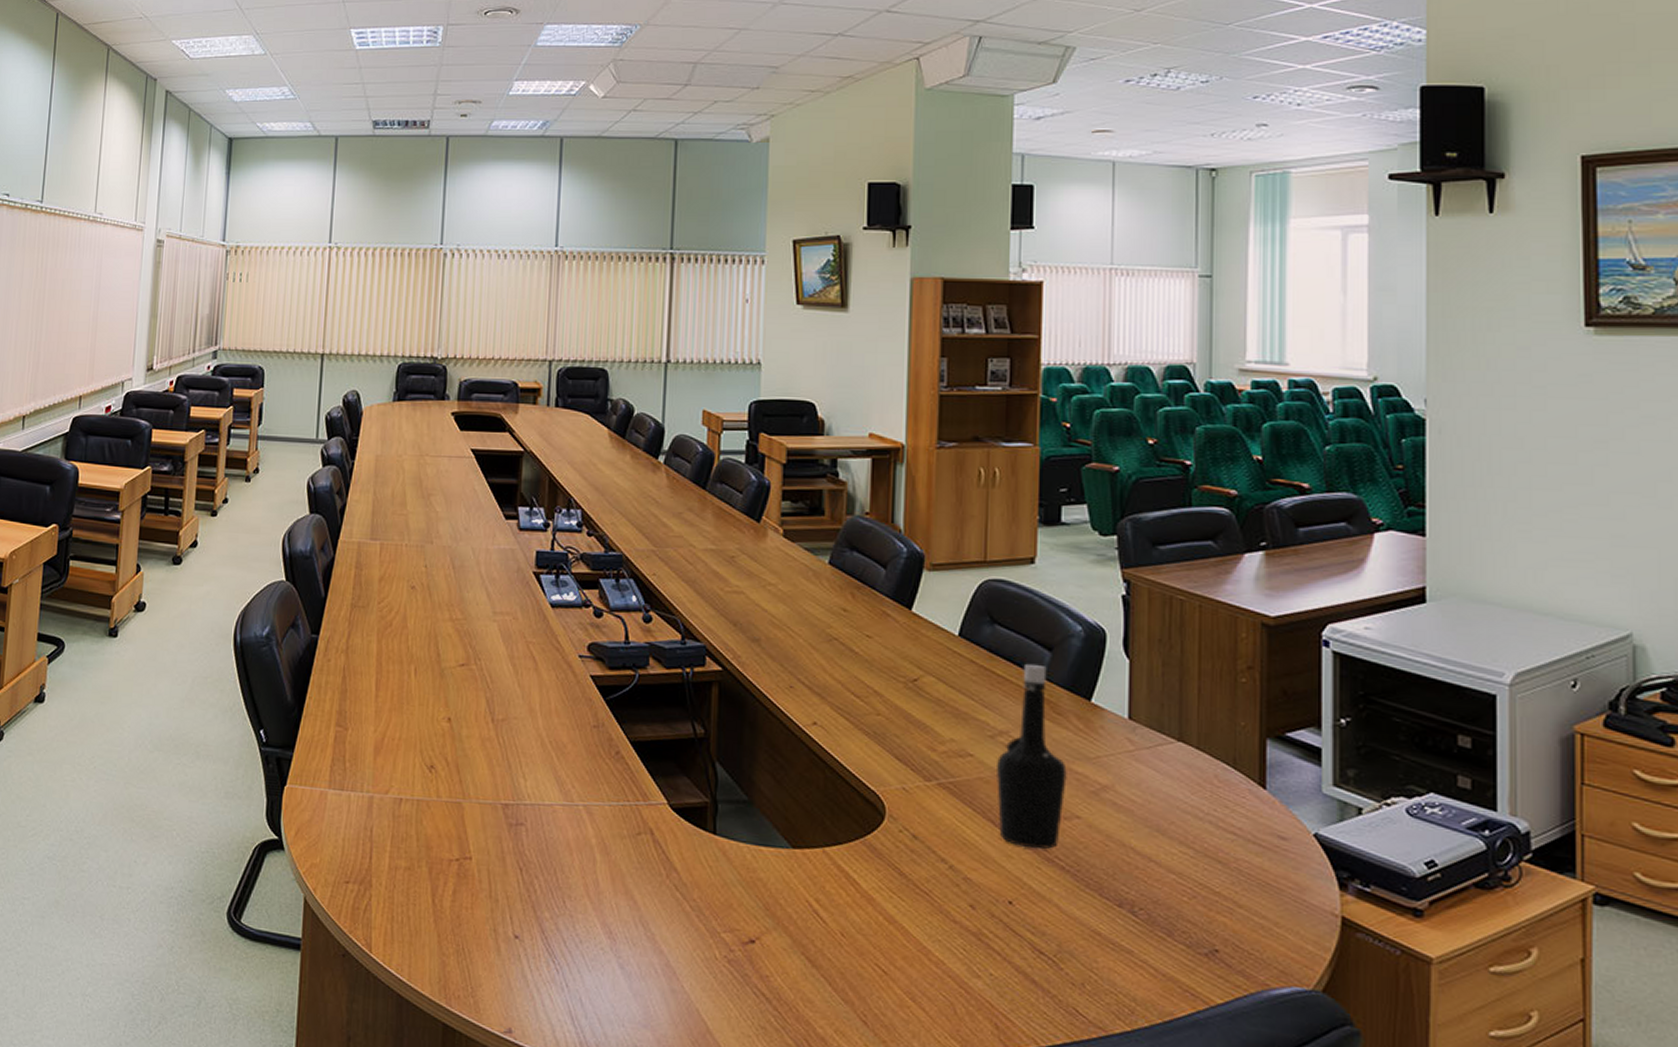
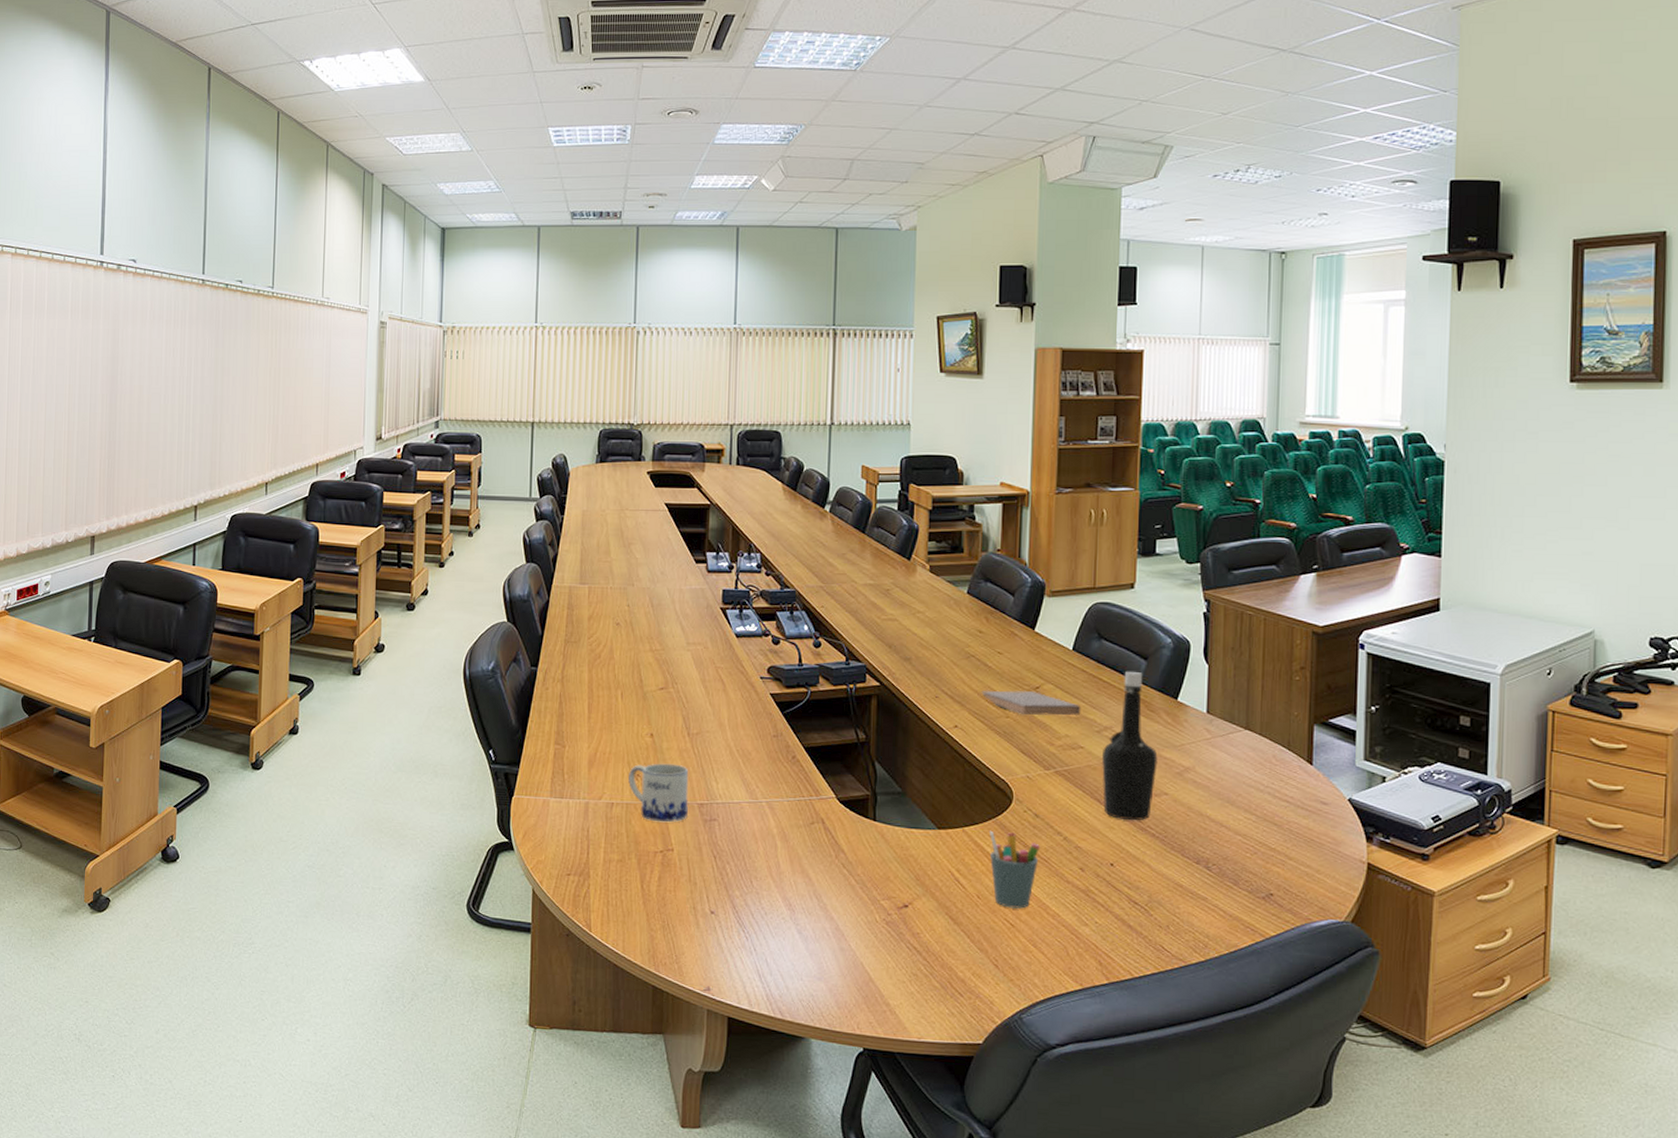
mug: none [420,753,492,825] -> present [628,763,689,823]
book: none [846,681,970,716] -> present [981,690,1081,716]
pen holder: none [855,852,920,952] -> present [989,830,1041,909]

